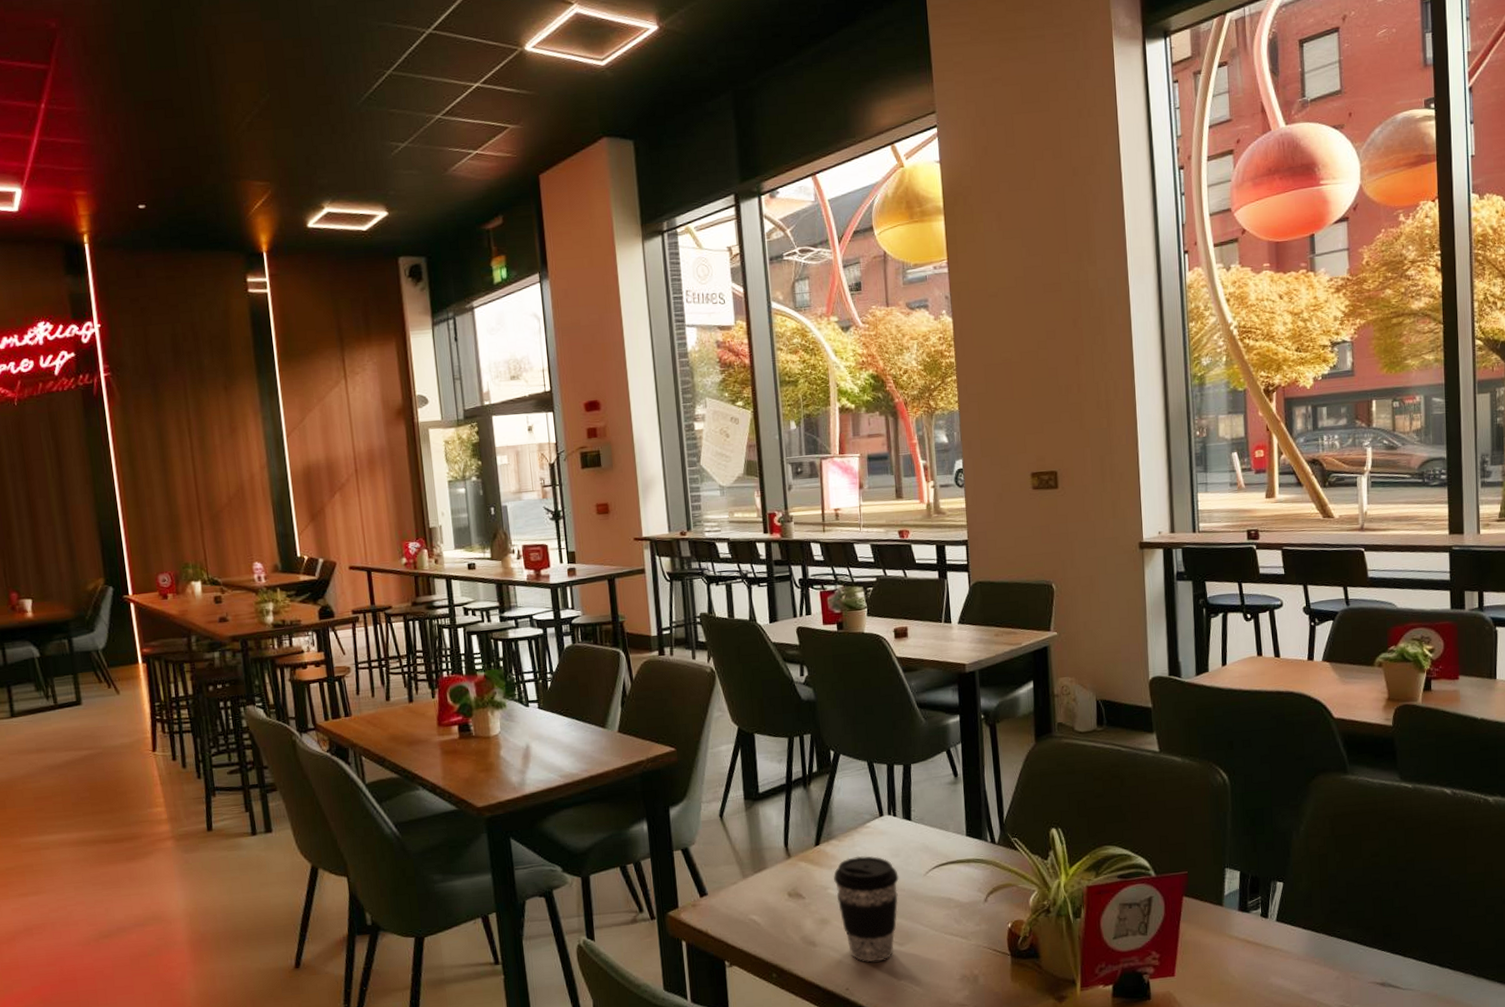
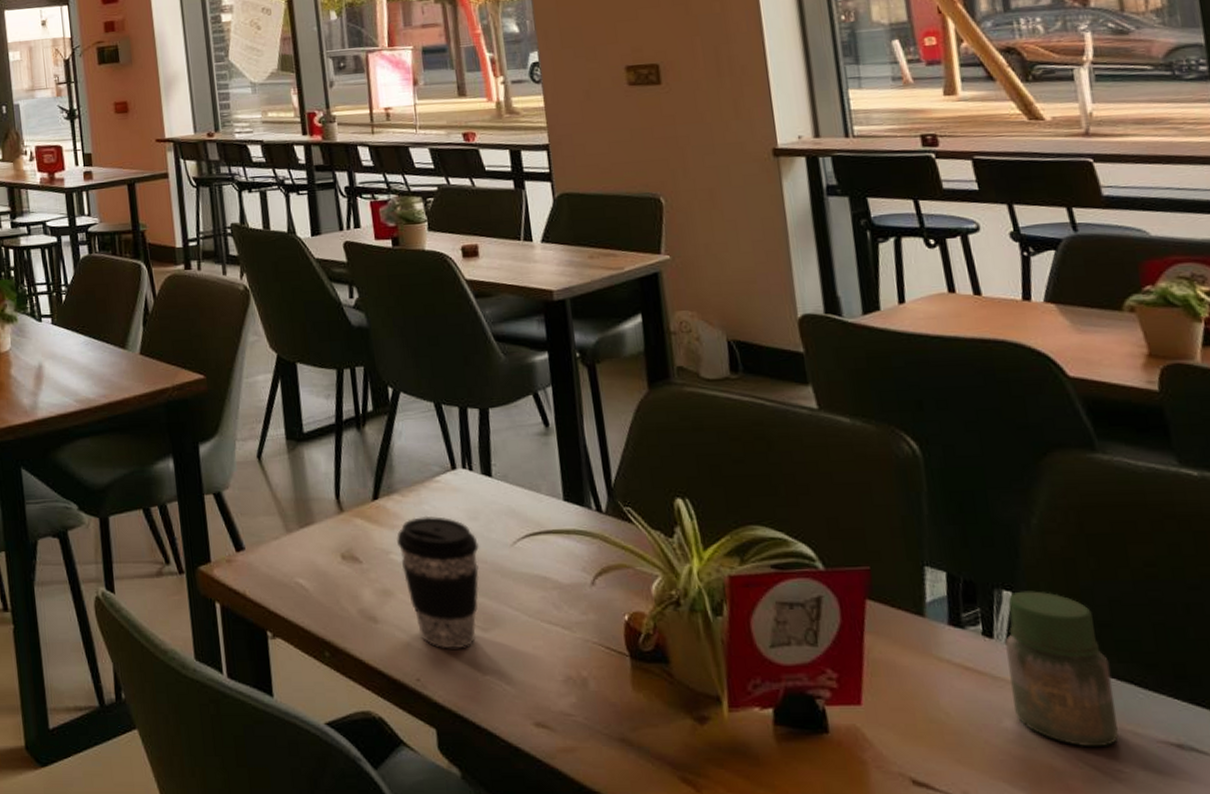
jar: none [1276,880,1345,992] -> present [1005,591,1119,747]

